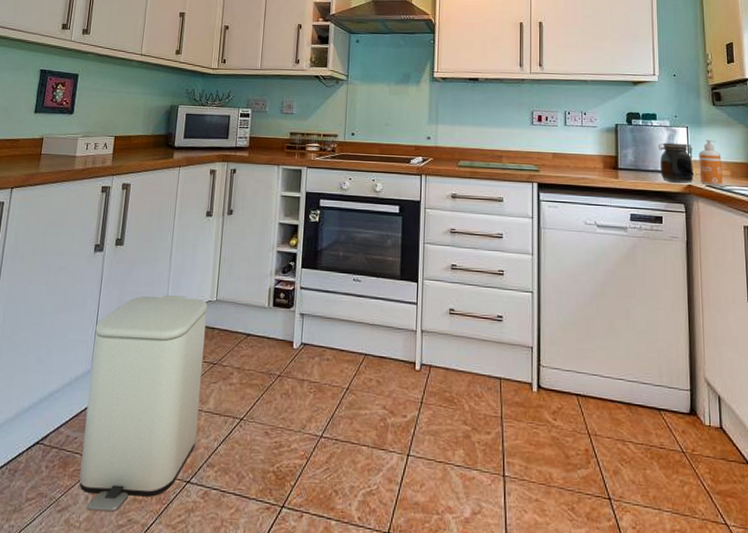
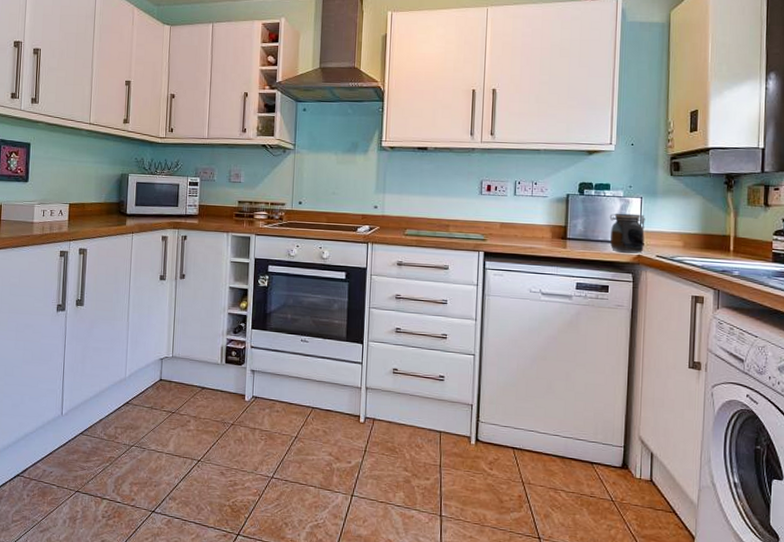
pedal bin: present [79,295,208,513] -> none [56,351,165,534]
soap dispenser: present [699,140,723,185] -> none [650,210,675,256]

